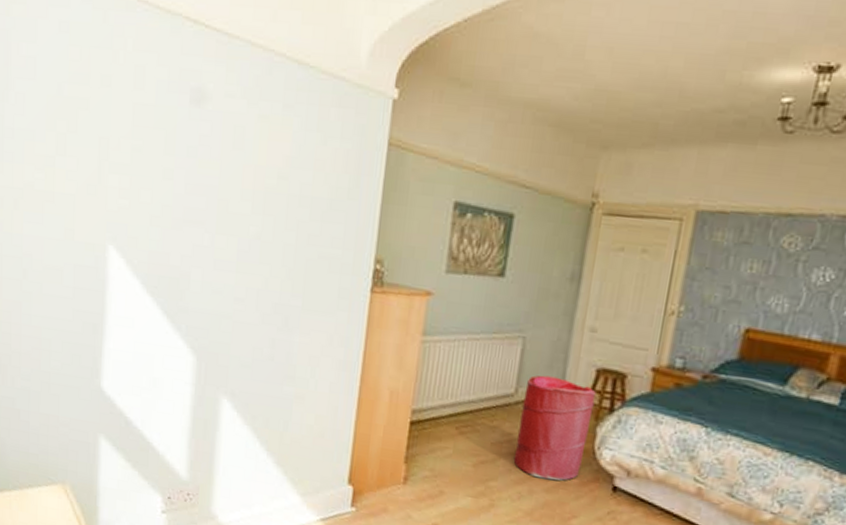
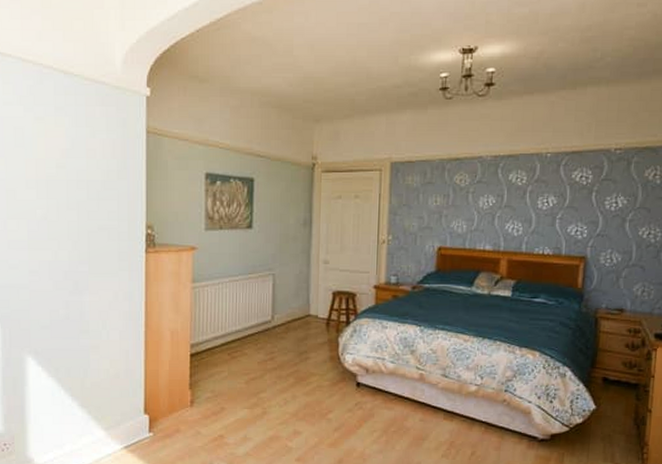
laundry hamper: present [513,375,596,481] -> none [277,302,334,385]

